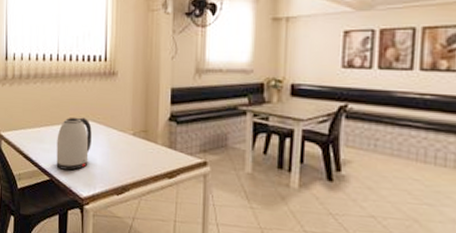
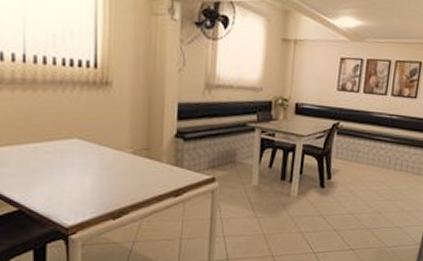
kettle: present [56,117,92,171] -> none [27,133,78,197]

